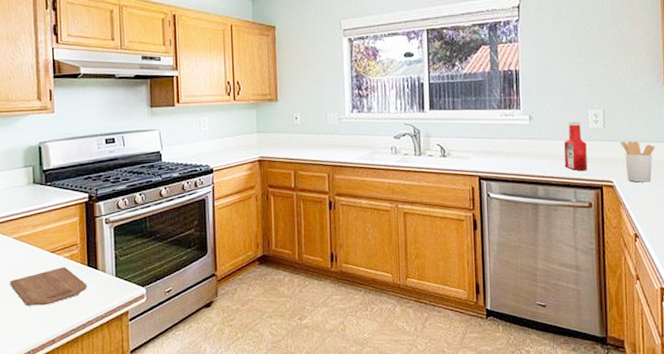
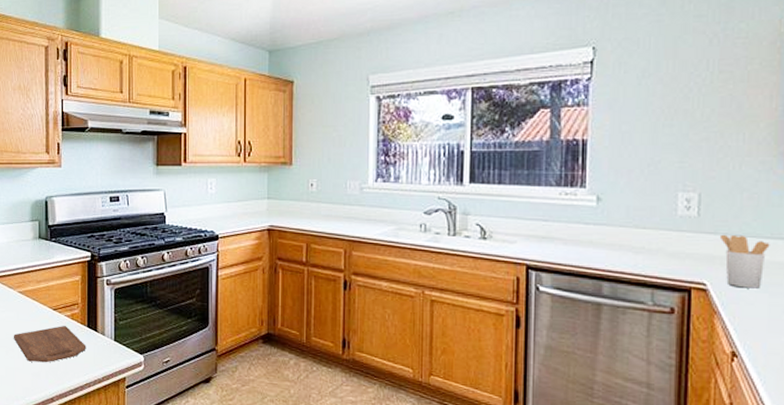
ketchup bottle: present [563,121,588,171] -> none [640,206,673,267]

